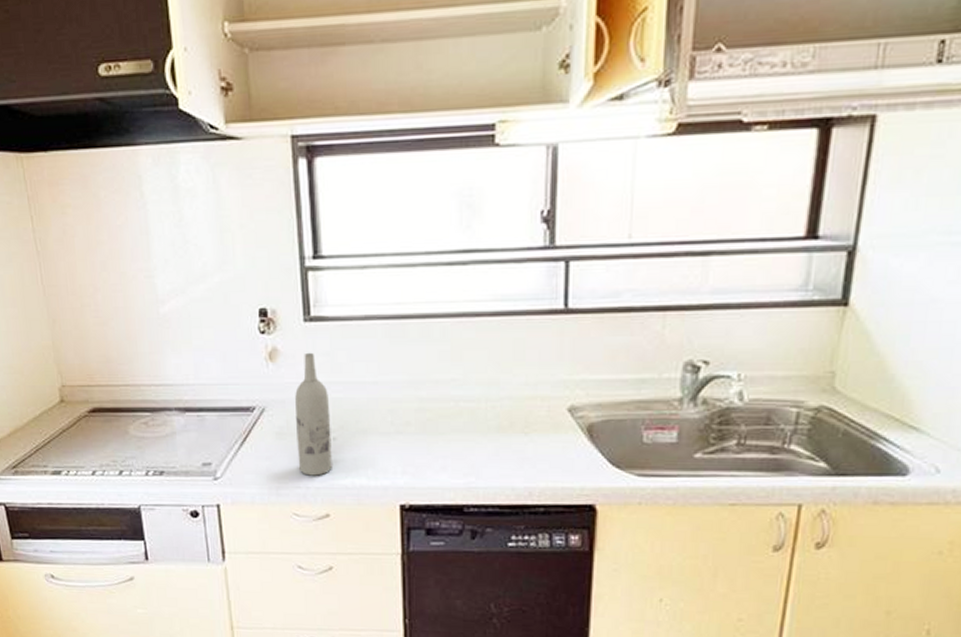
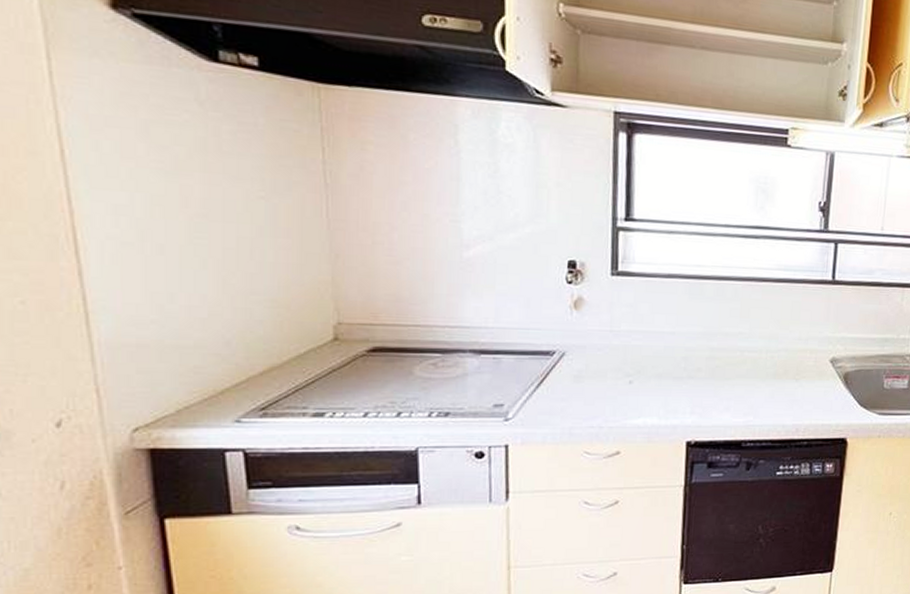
wine bottle: present [295,352,332,476] -> none [594,303,629,416]

